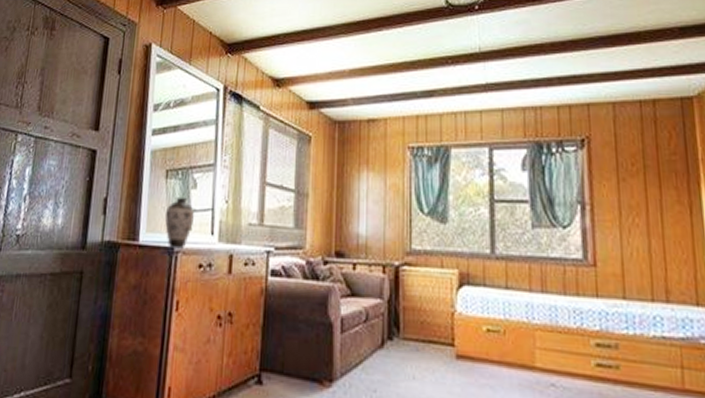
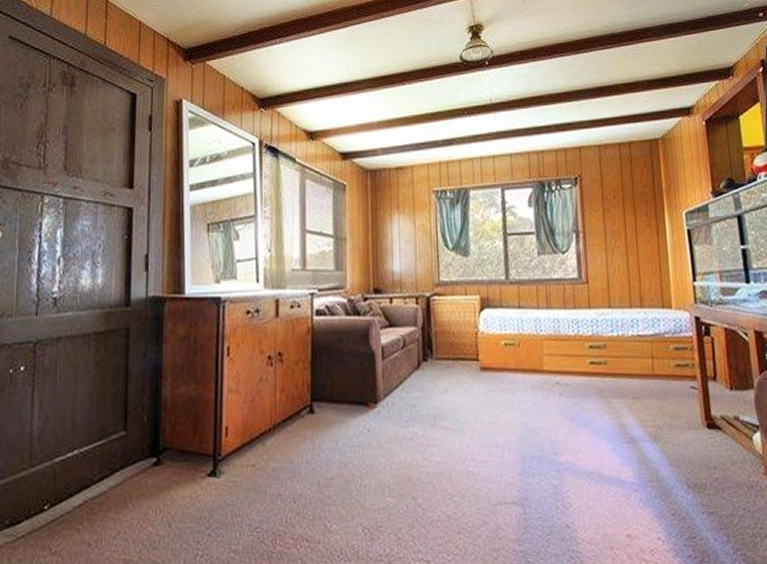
decorative vase: present [164,196,195,250] -> none [209,248,240,299]

